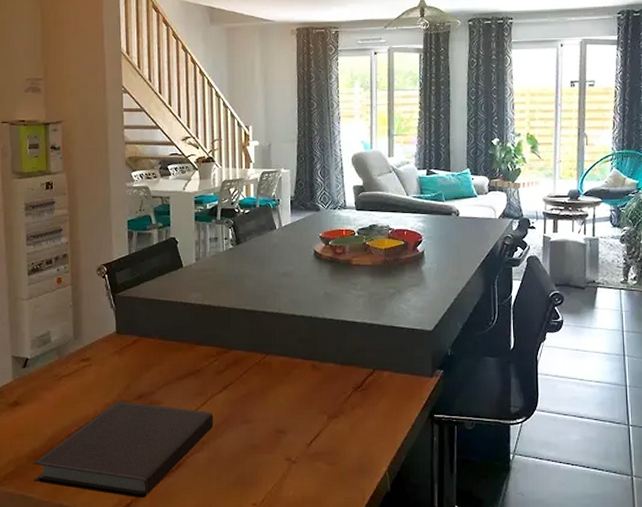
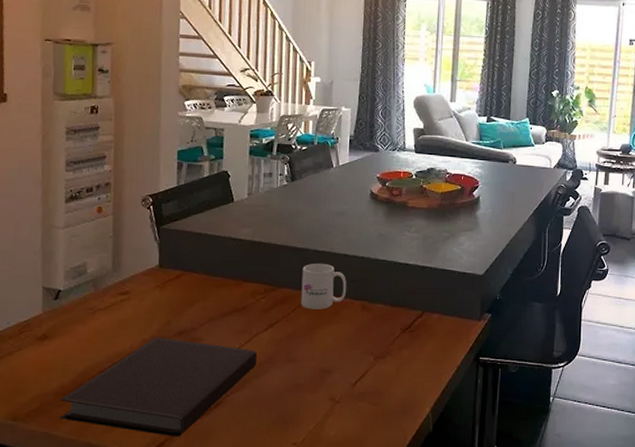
mug: none [252,324,297,370] -> present [301,263,347,310]

